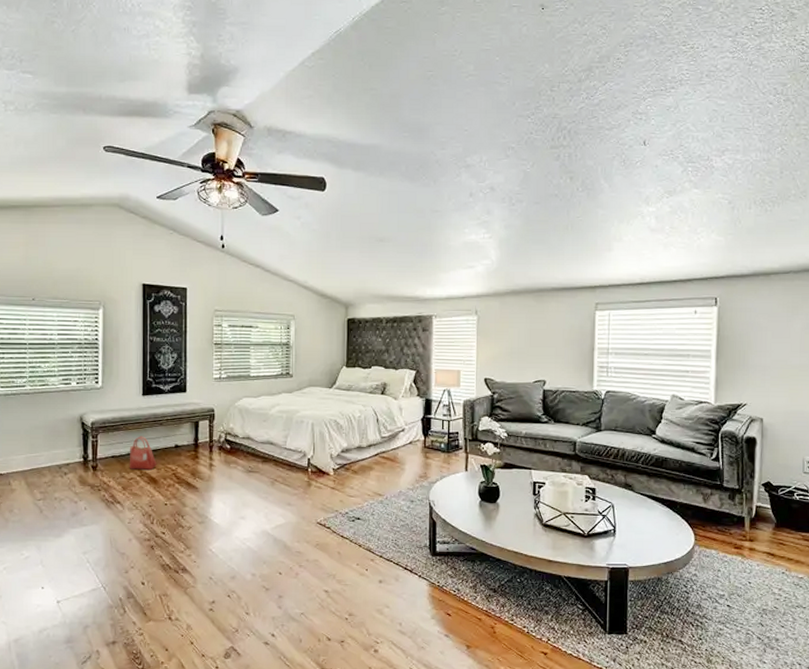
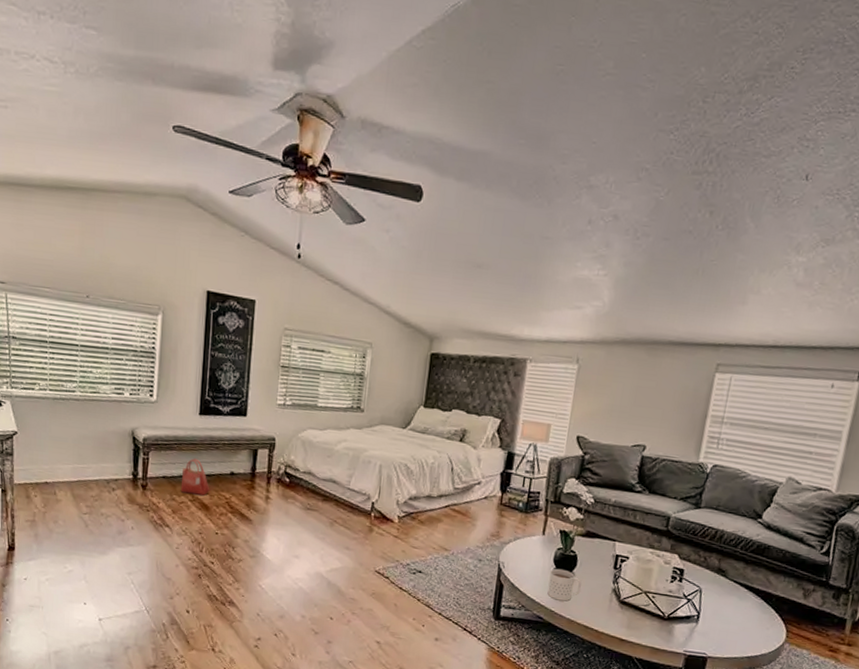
mug: none [477,500,506,531] -> present [547,568,582,601]

